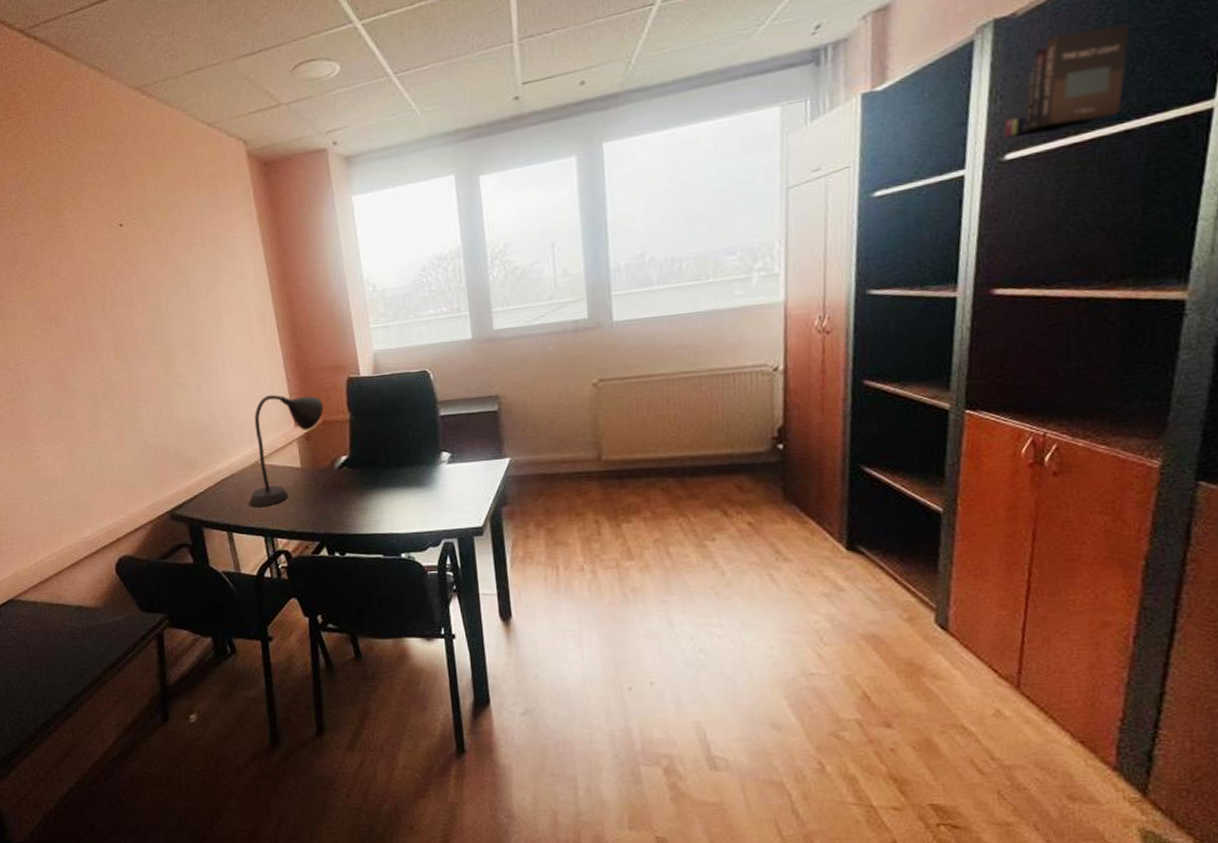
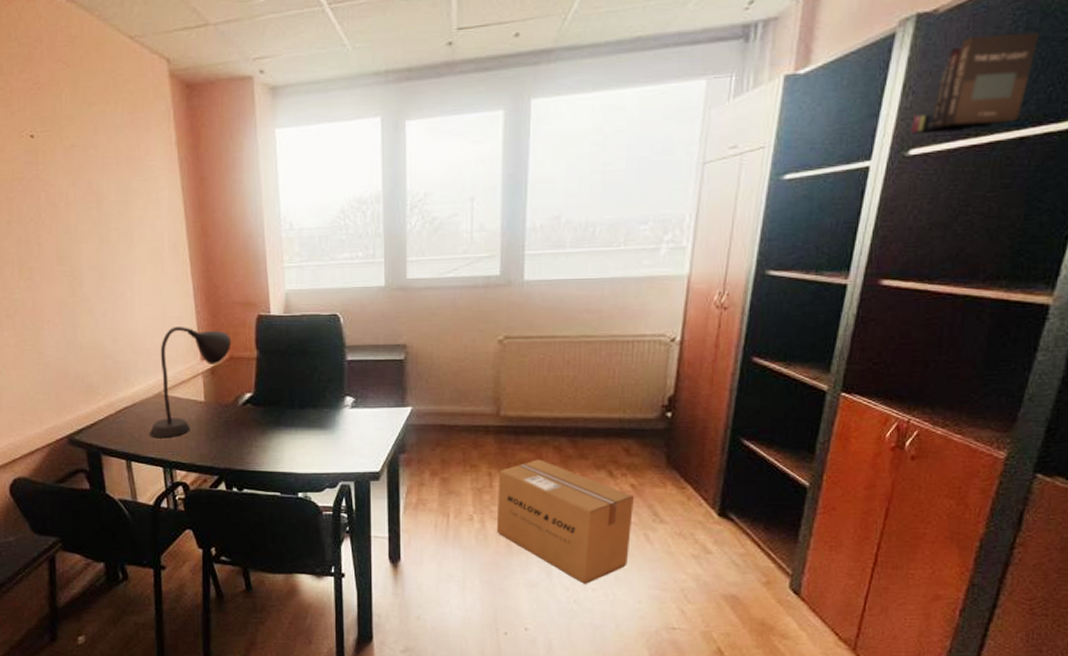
box: none [606,502,754,631] -> present [496,459,634,584]

